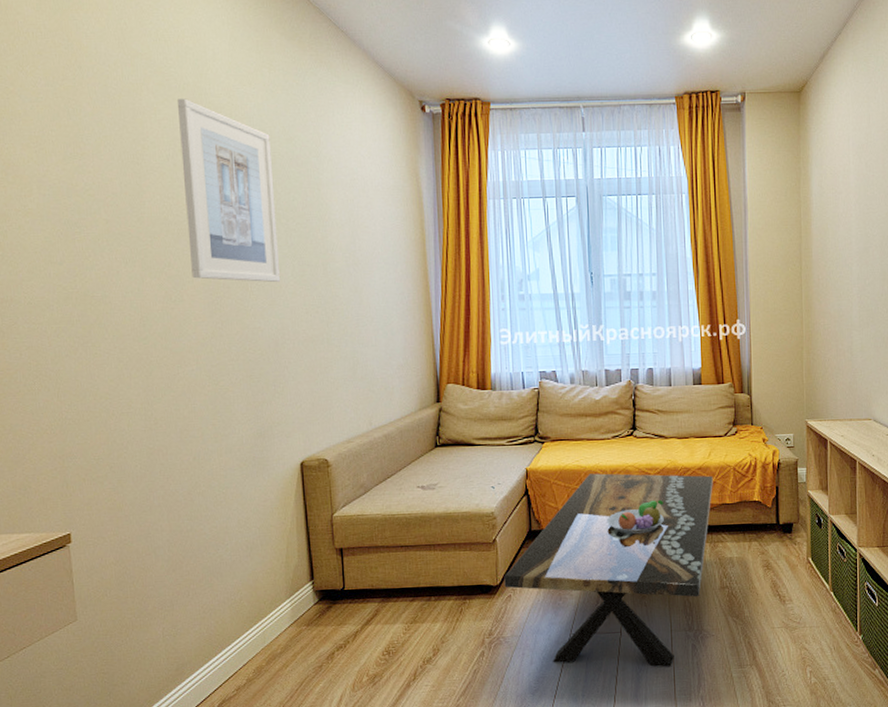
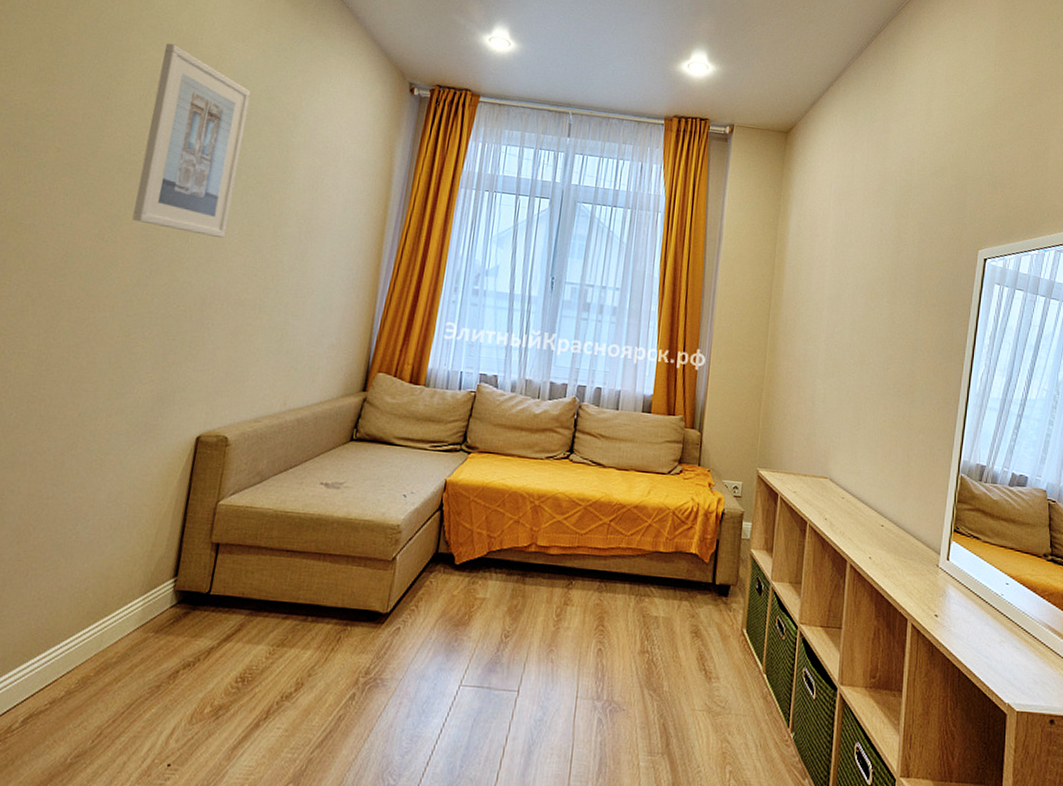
coffee table: present [504,473,713,668] -> none [395,495,649,744]
fruit bowl: present [607,499,664,535] -> none [524,535,591,575]

